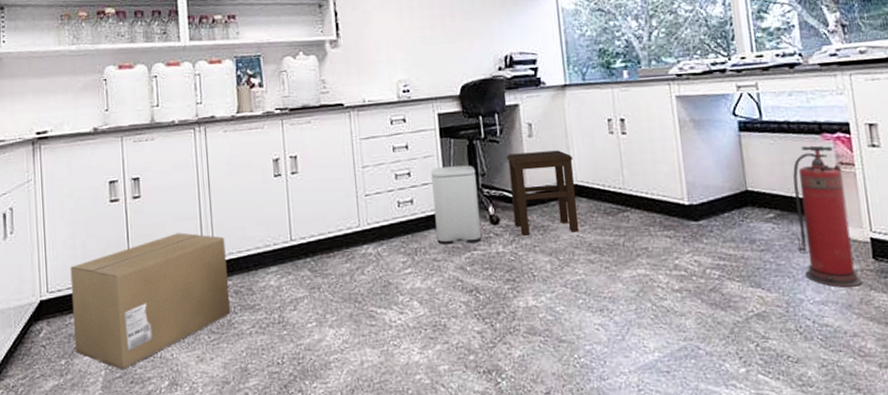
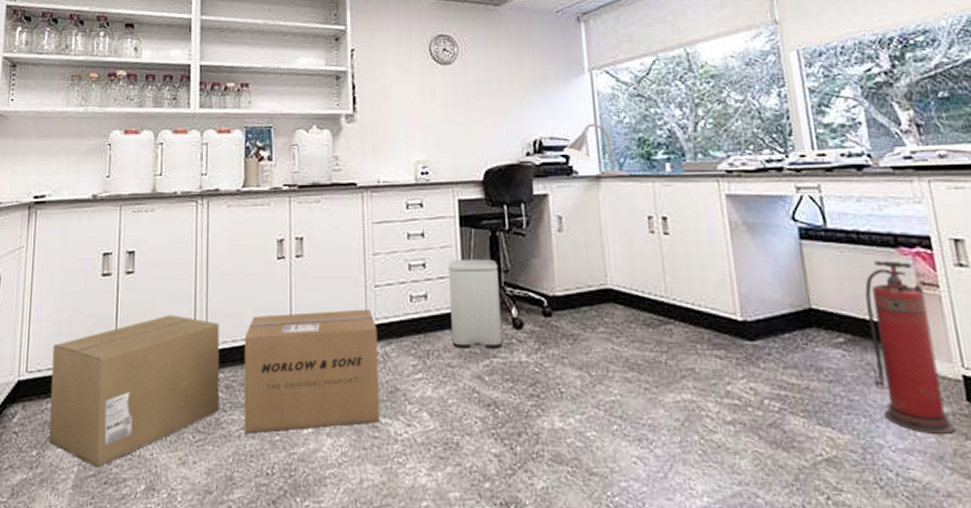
box: none [248,215,376,331] -> present [244,309,380,434]
stool: present [506,150,580,236] -> none [533,248,615,344]
table lamp: none [531,37,594,86] -> present [562,123,633,177]

